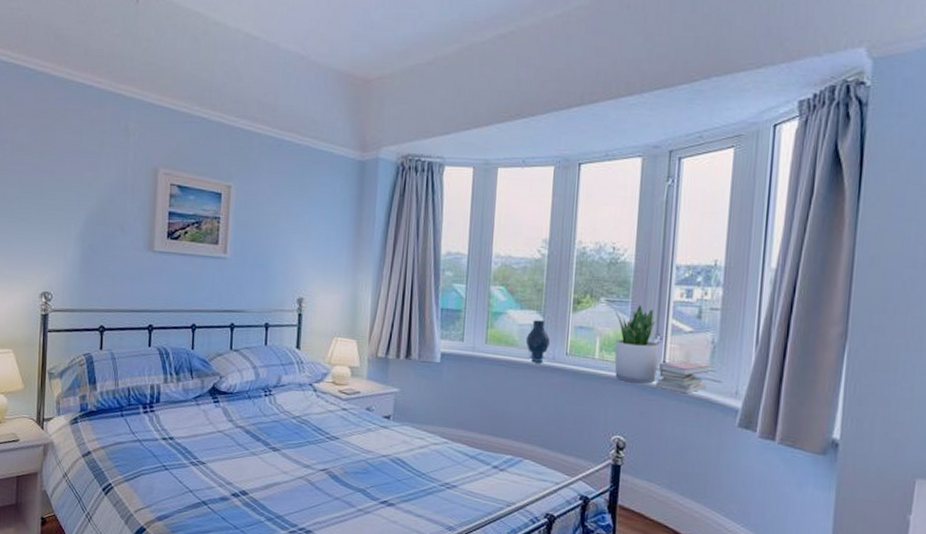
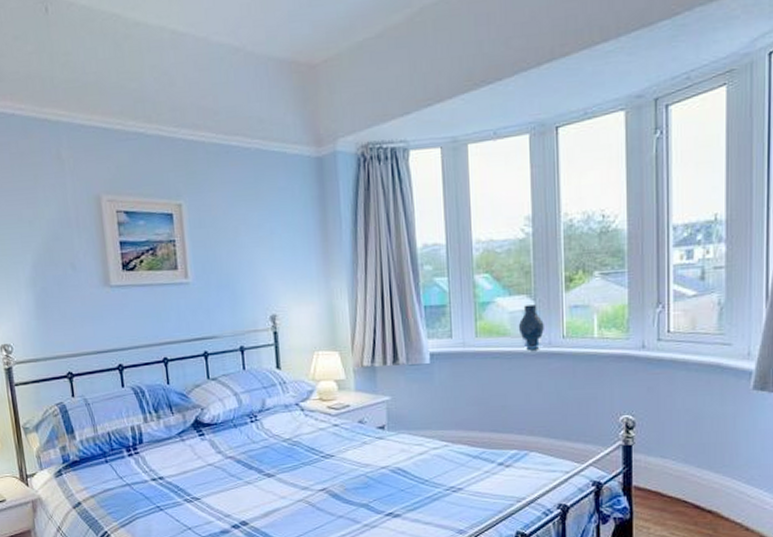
planter: present [614,304,659,384] -> none [610,273,663,358]
books: present [655,361,709,394] -> none [661,327,717,362]

